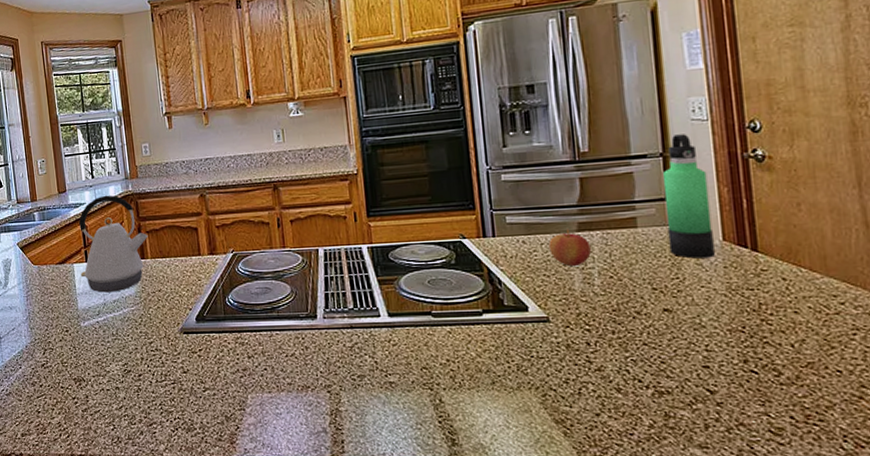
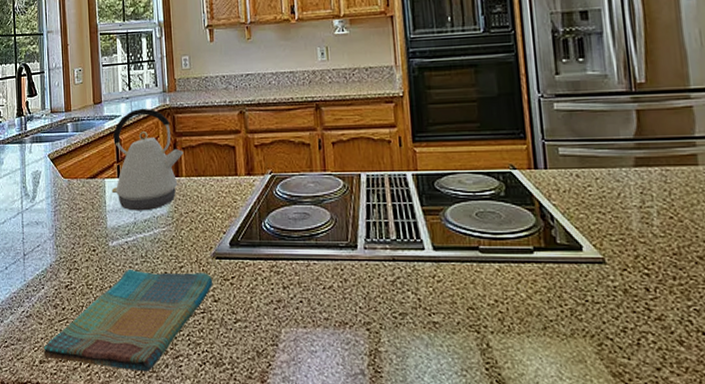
dish towel: none [24,346,182,440] -> present [43,268,213,373]
apple: present [548,229,591,266] -> none [604,163,649,203]

